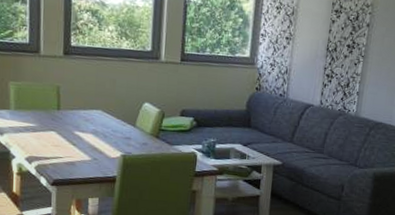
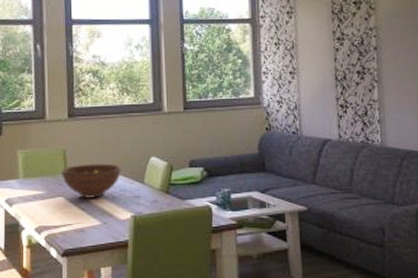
fruit bowl: none [55,102,114,136] -> present [62,163,121,198]

